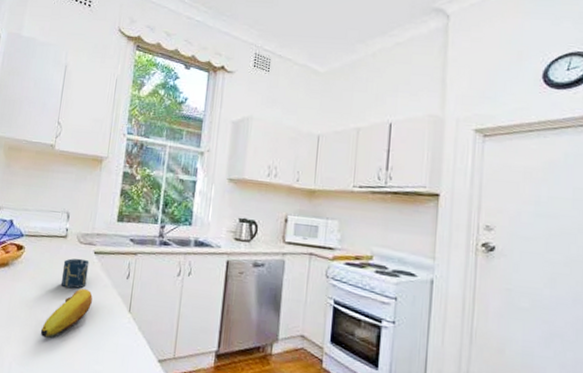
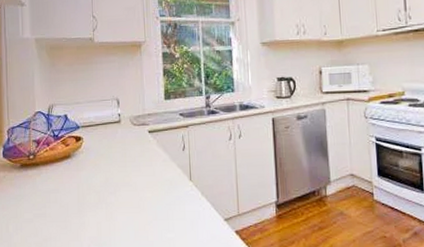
fruit: present [40,288,93,338] -> none [111,166,154,217]
cup: present [60,258,90,289] -> none [121,139,147,169]

